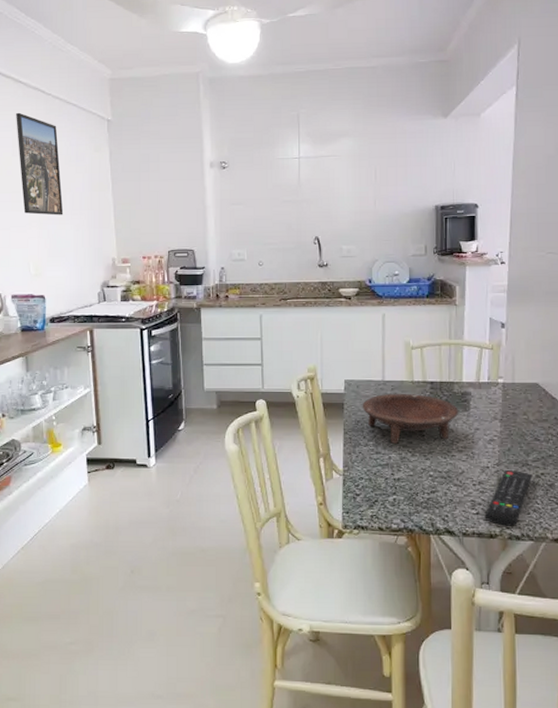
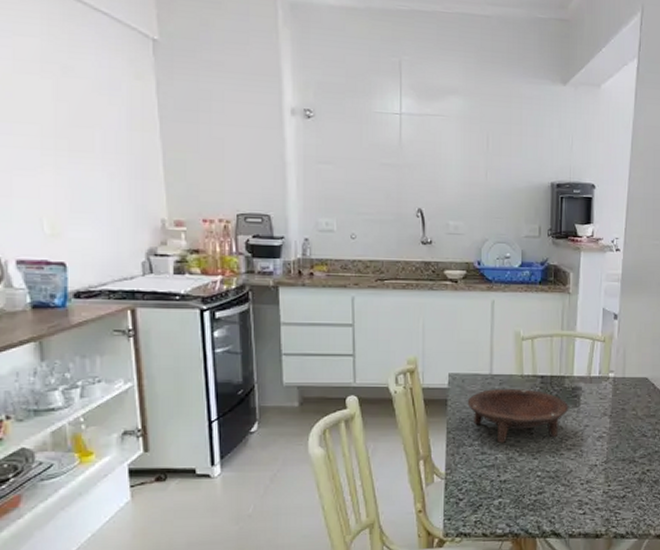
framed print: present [16,112,64,216] -> none [18,13,91,159]
remote control: present [484,470,532,526] -> none [591,468,638,525]

